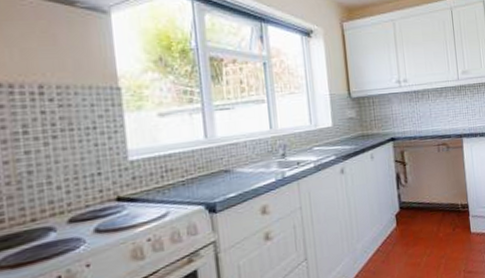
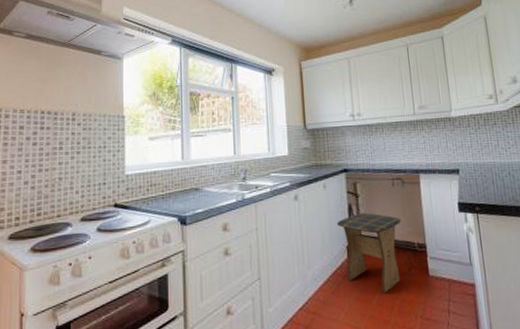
stool: none [385,180,447,255] -> present [337,213,402,294]

